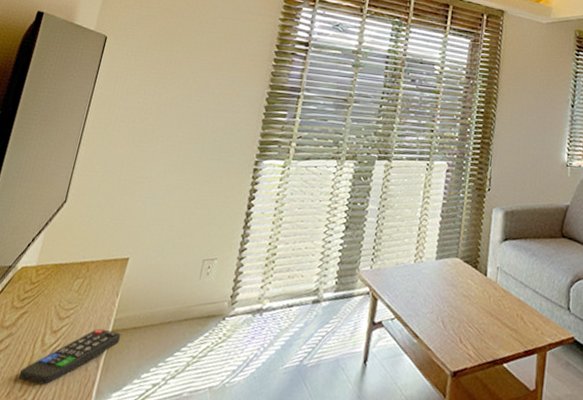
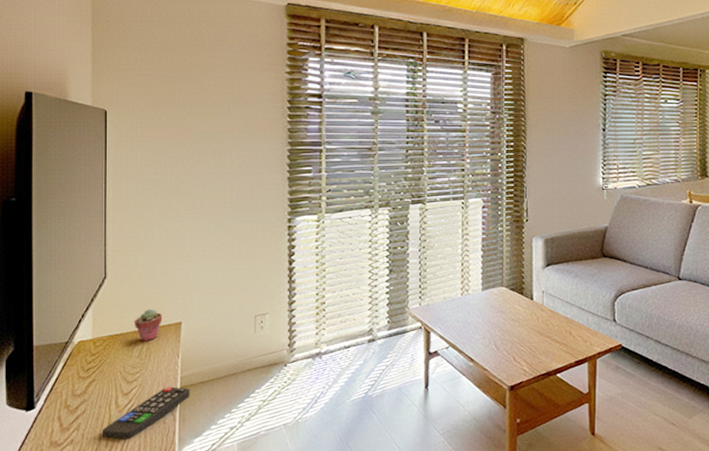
potted succulent: none [81,239,112,276] -> present [134,308,163,342]

